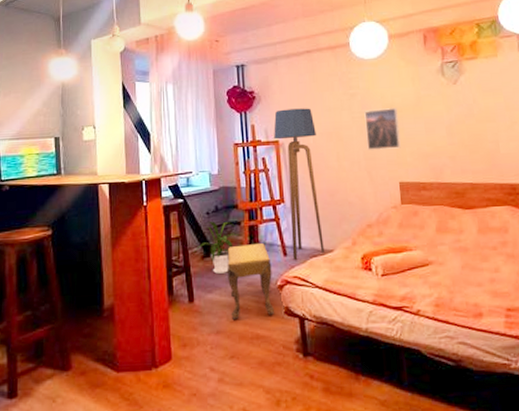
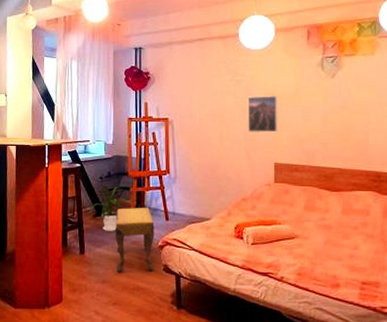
floor lamp: present [274,108,324,260] -> none [164,90,202,224]

